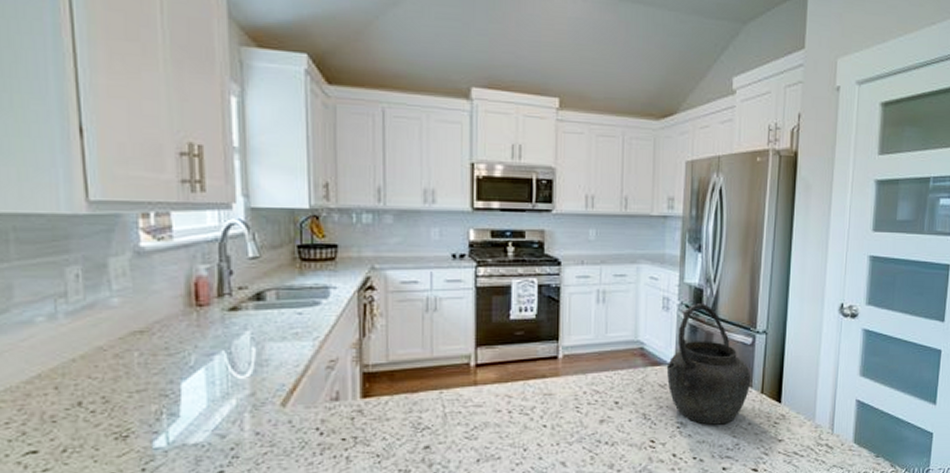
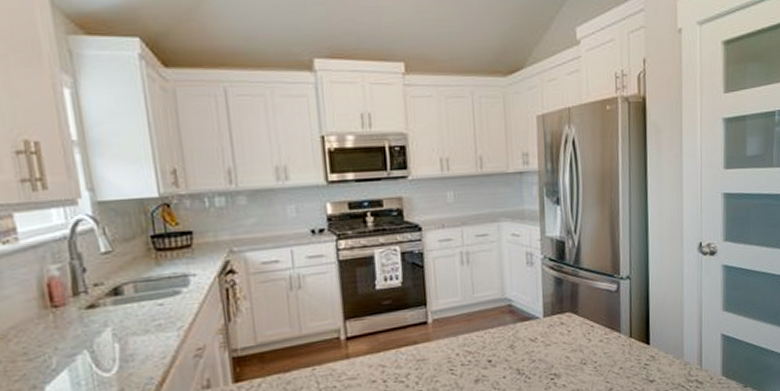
kettle: present [666,304,751,425] -> none [535,255,619,374]

